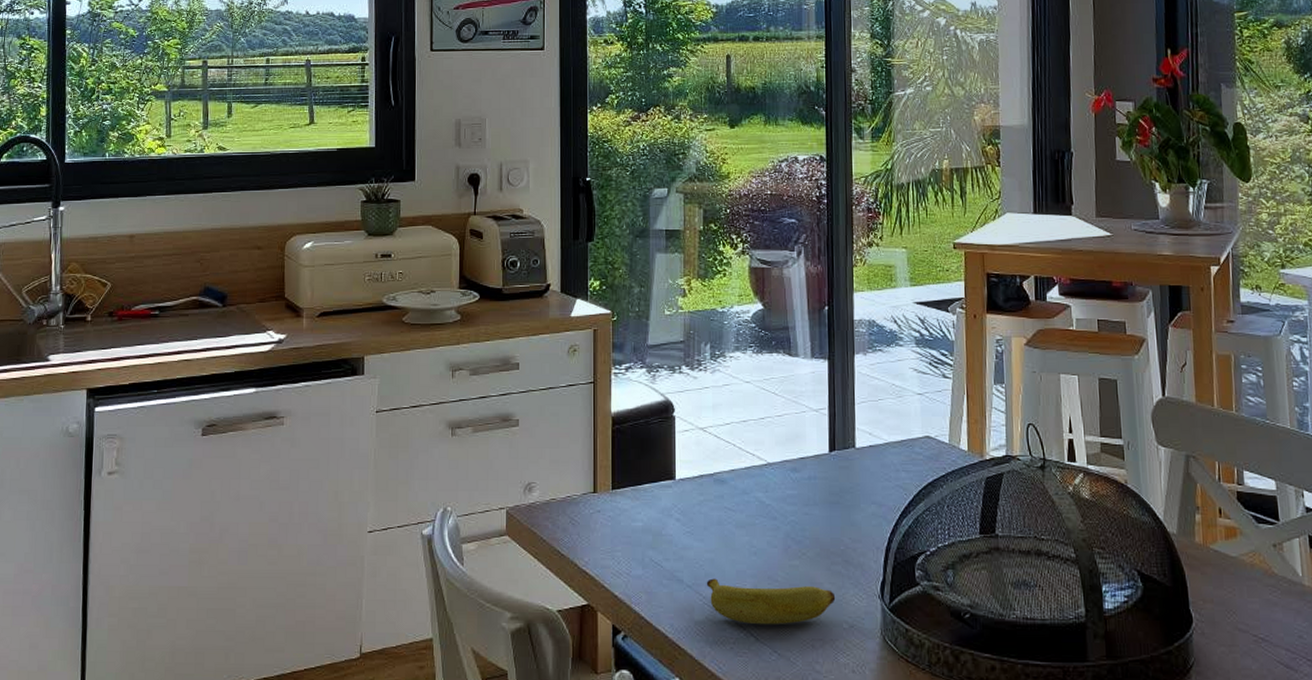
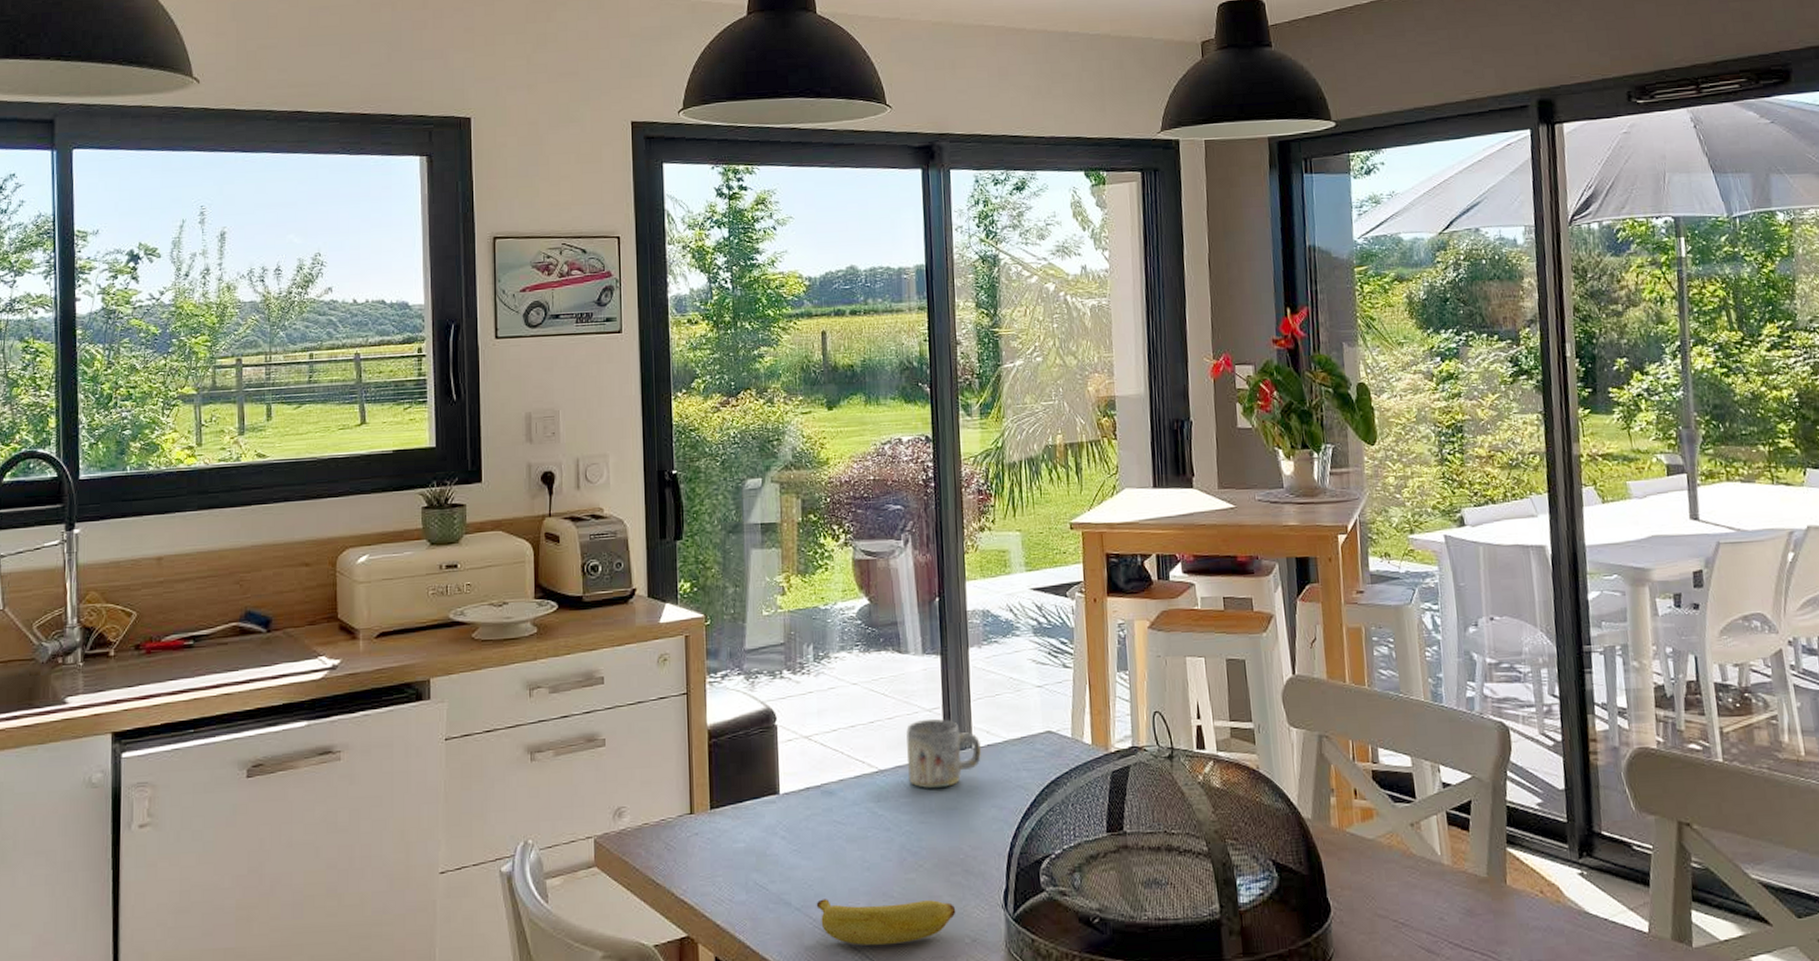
mug: none [794,419,863,484] -> present [906,719,981,789]

